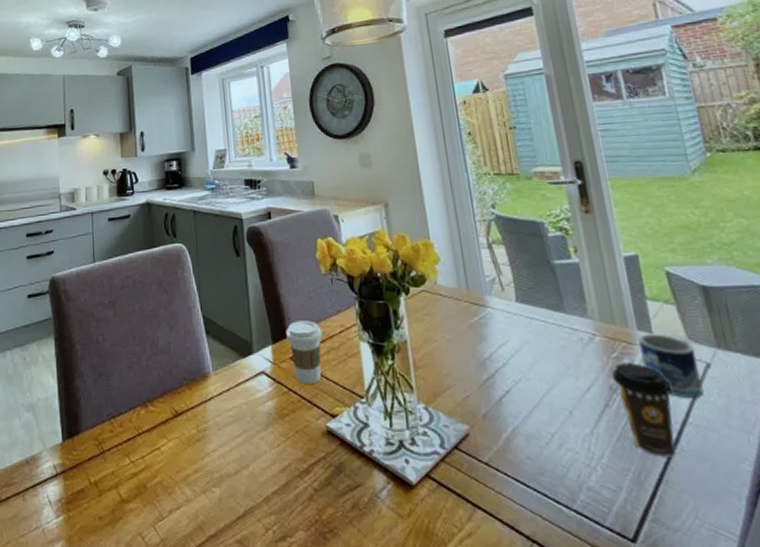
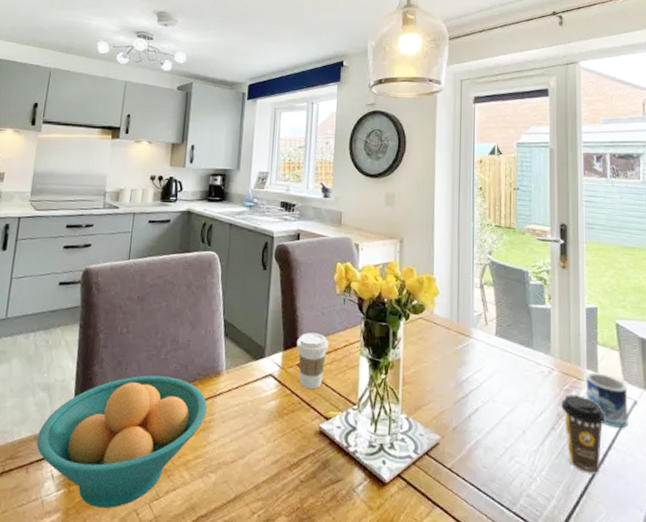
fruit bowl: none [29,384,199,533] -> present [37,375,207,508]

